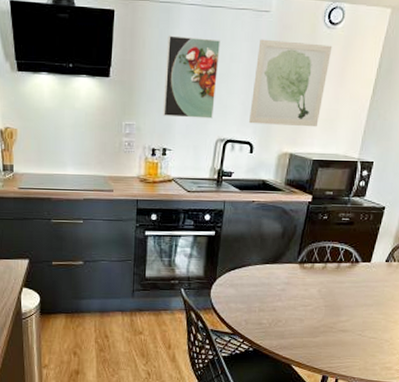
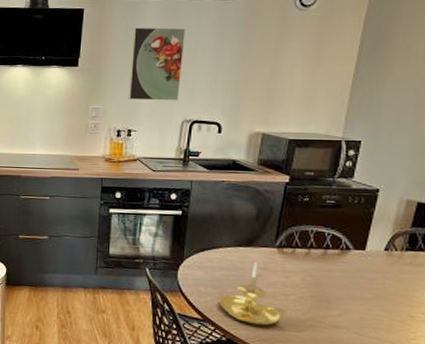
candle holder: none [247,278,308,335] -> present [219,263,291,326]
wall art: present [249,39,333,127] -> none [217,24,306,107]

